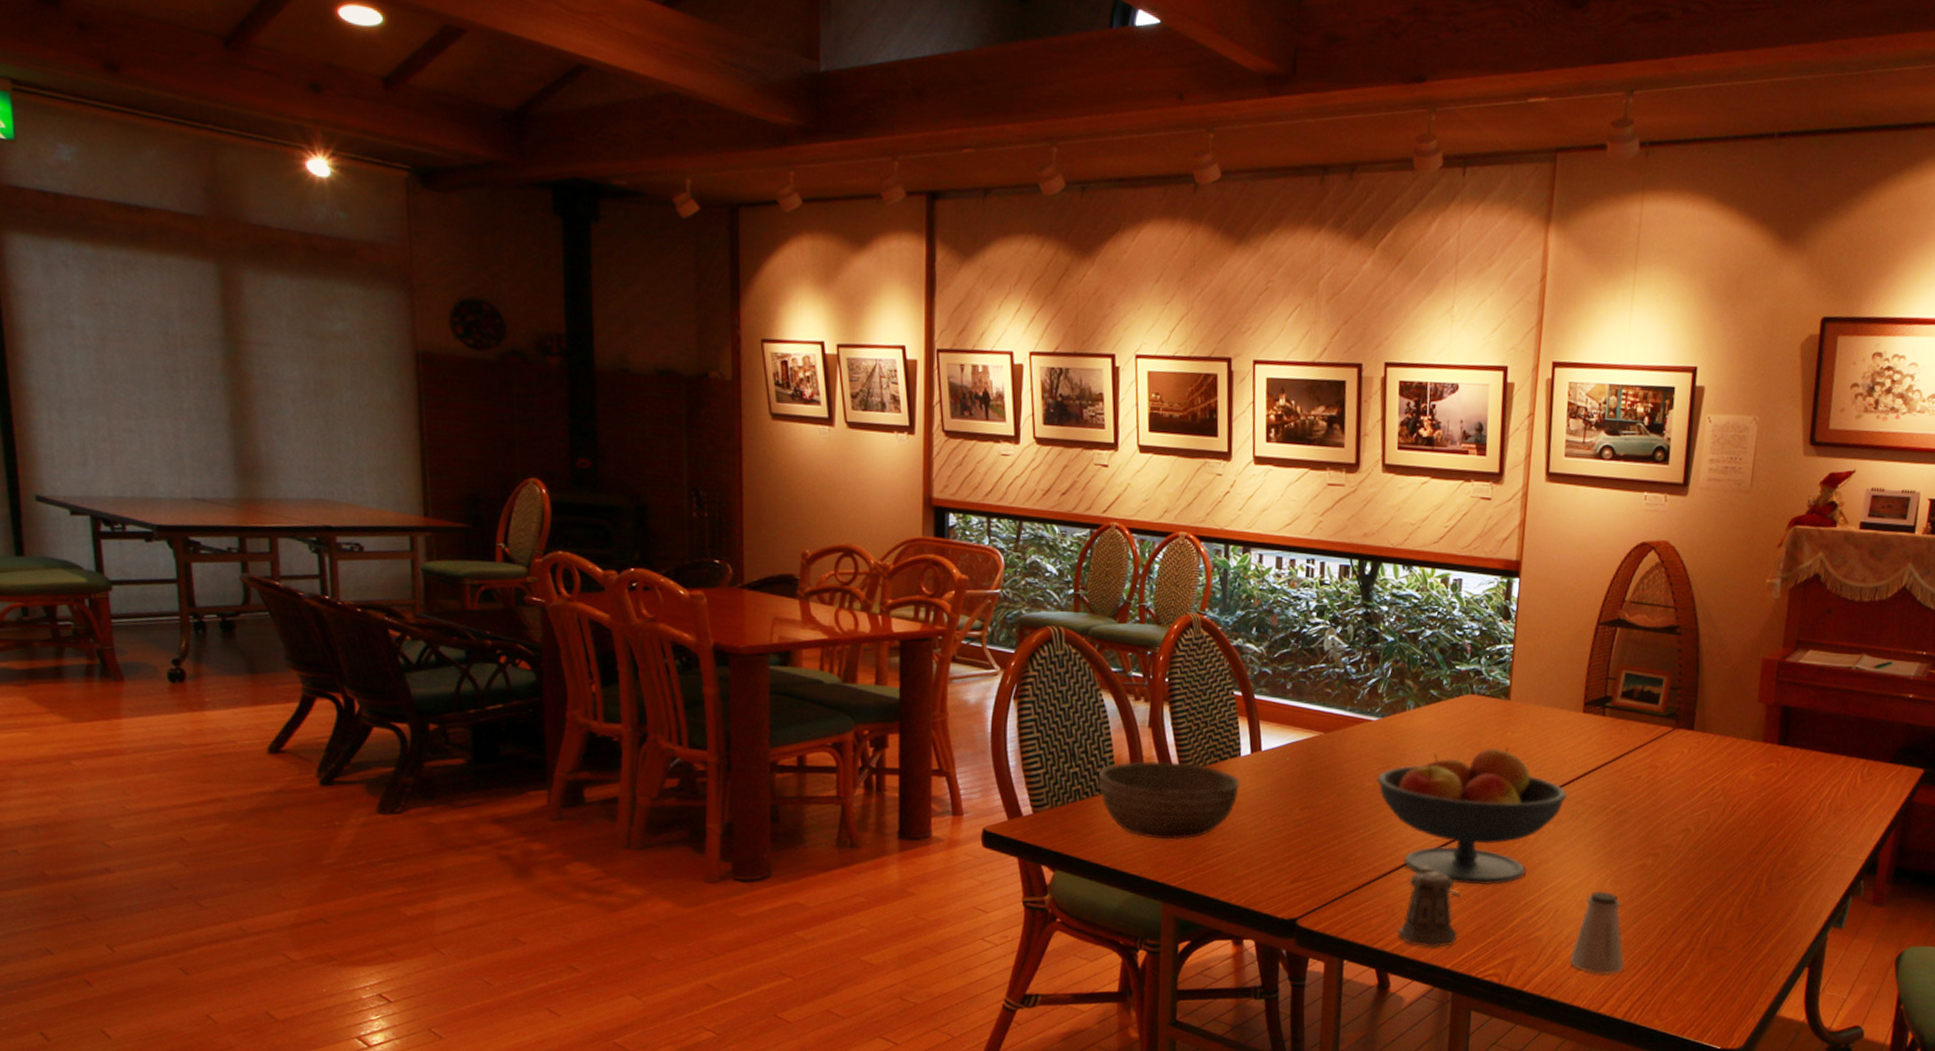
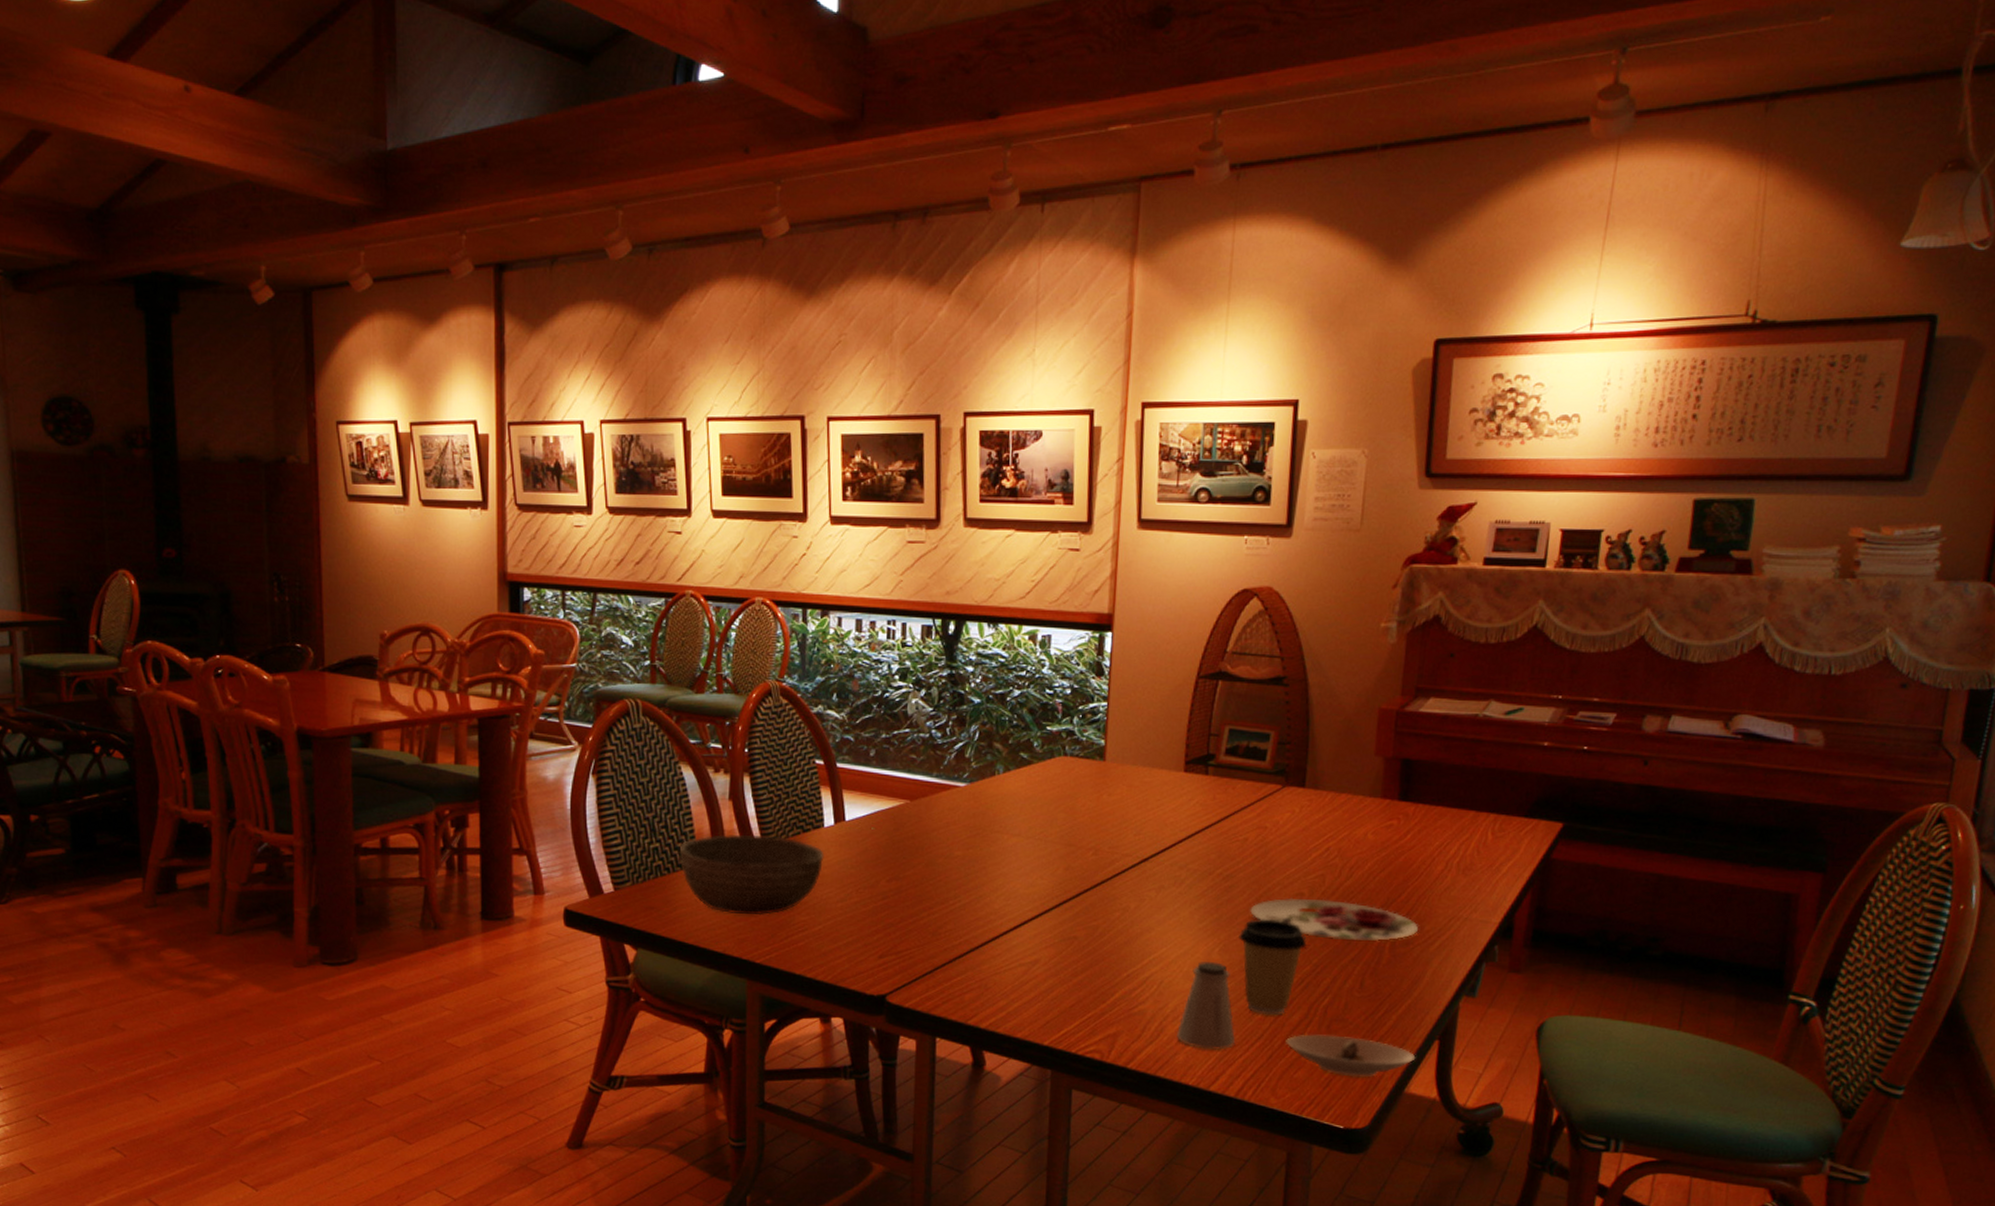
fruit bowl: present [1376,746,1567,886] -> none [966,810,1169,957]
pepper shaker: present [1397,866,1460,948] -> none [992,937,1057,1024]
coffee cup: none [1628,852,1693,943] -> present [1237,919,1308,1016]
plate: none [1640,833,1794,876] -> present [1250,897,1419,942]
saucer: none [1670,961,1788,1002] -> present [1286,1034,1416,1078]

